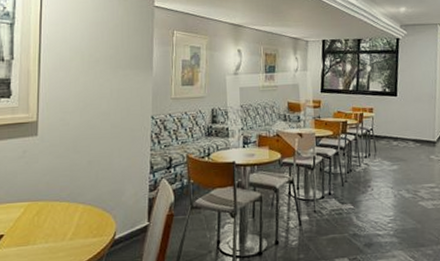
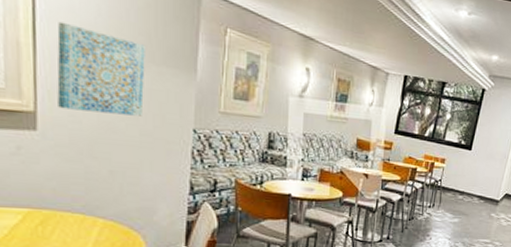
wall art: none [53,50,115,116] -> present [57,21,145,117]

